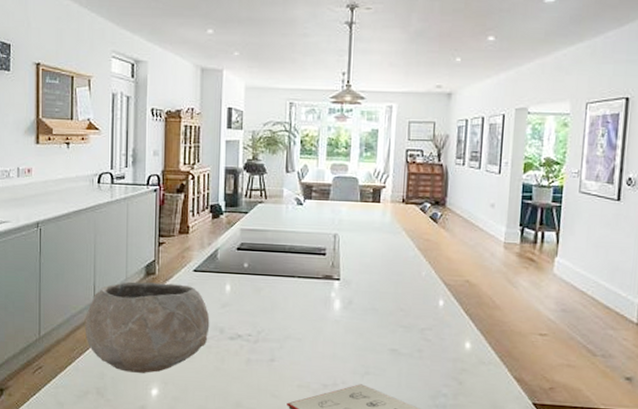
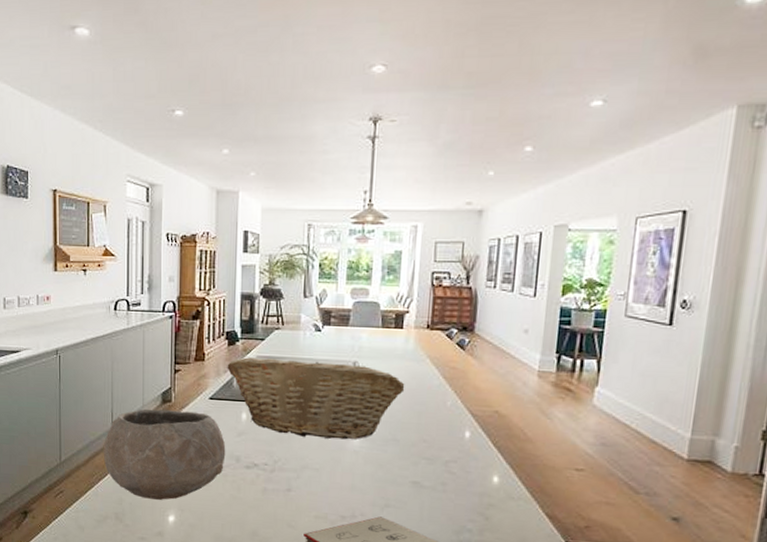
fruit basket: none [211,230,383,310] -> present [227,357,405,440]

